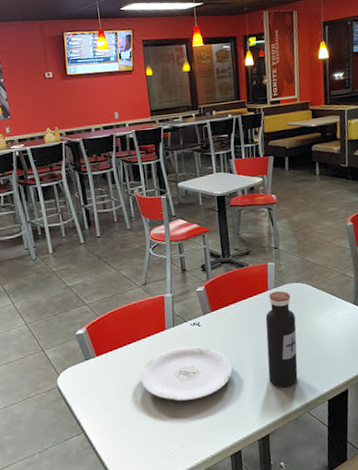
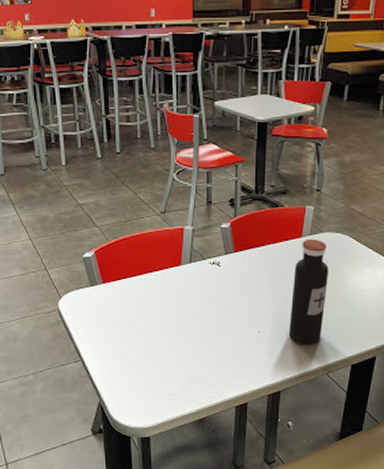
plate: present [140,346,233,401] -> none [148,286,250,344]

